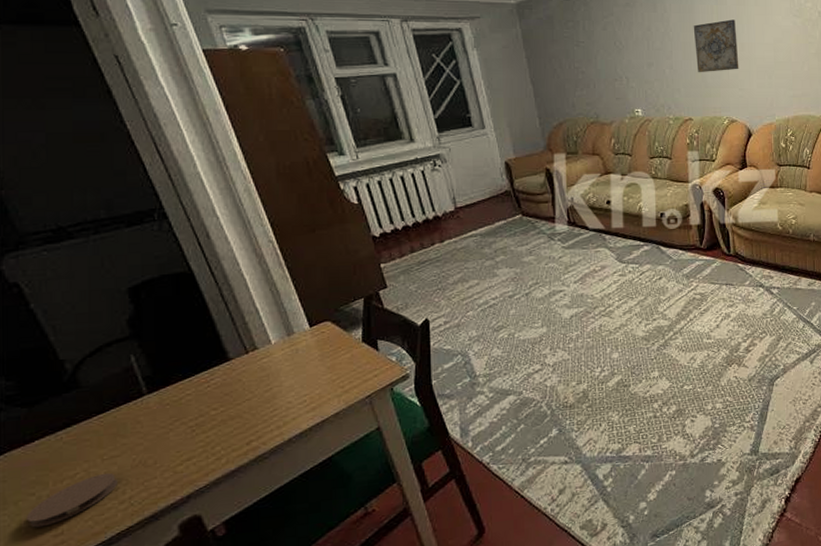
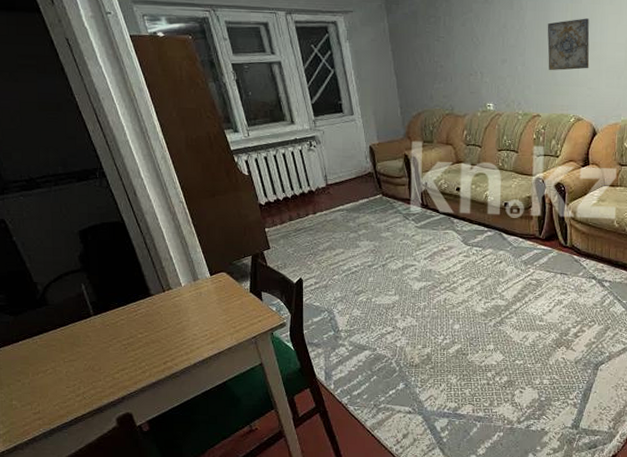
coaster: present [27,472,118,528] -> none [16,372,75,406]

